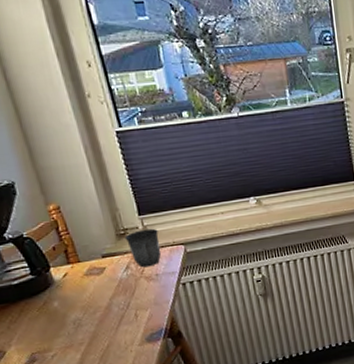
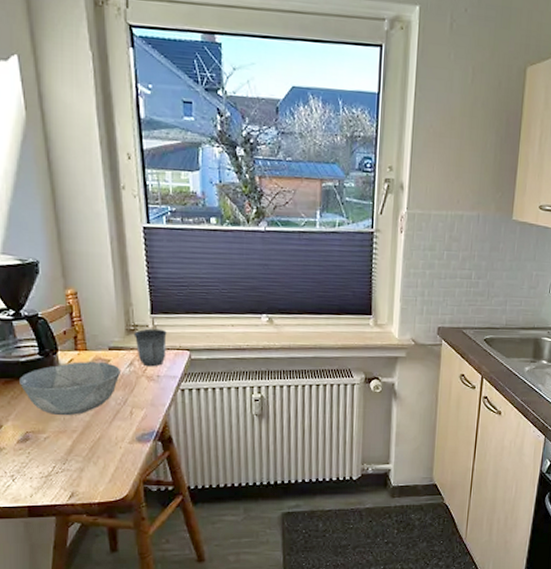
bowl: none [15,270,119,332] -> present [20,361,122,415]

